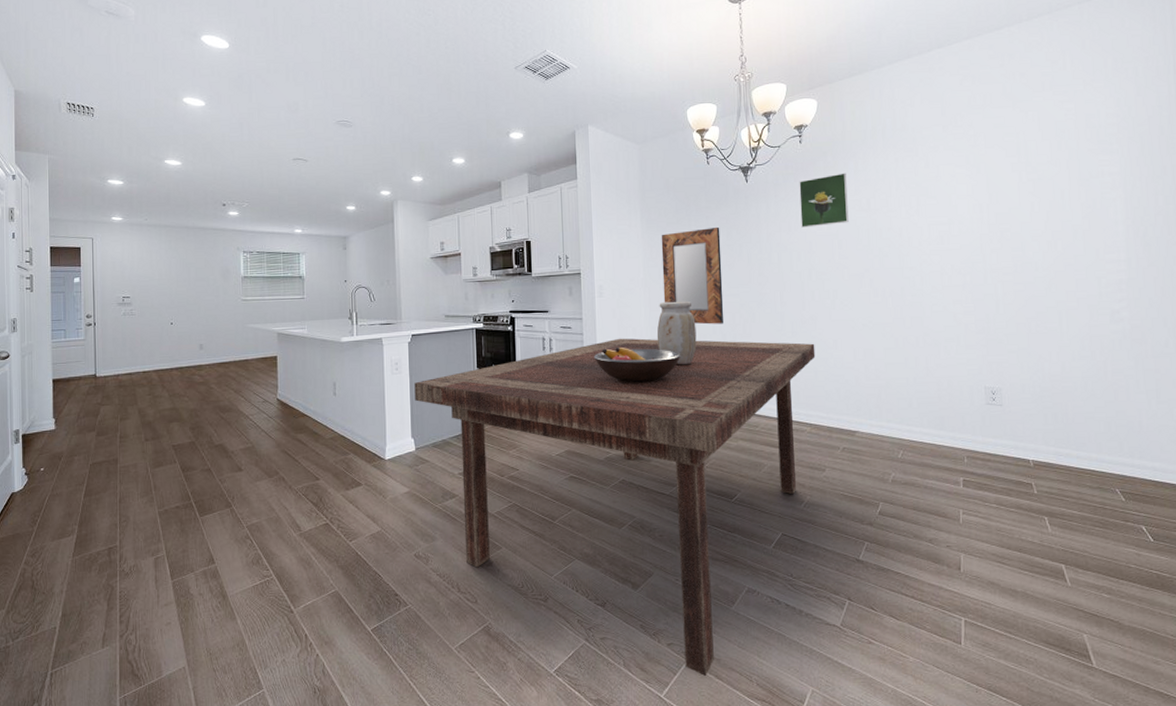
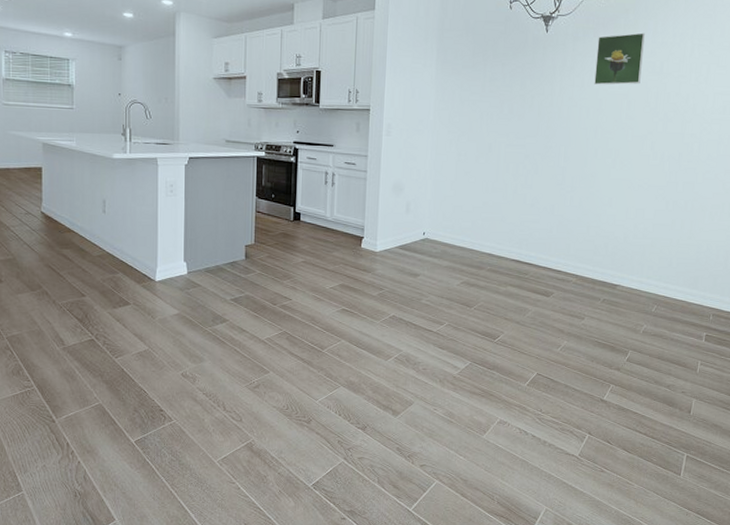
dining table: present [414,338,816,677] -> none [189,178,591,495]
fruit bowl: present [594,347,681,382] -> none [376,187,462,224]
vase: present [656,301,697,365] -> none [440,146,480,211]
home mirror: present [661,226,724,325] -> none [451,75,515,173]

